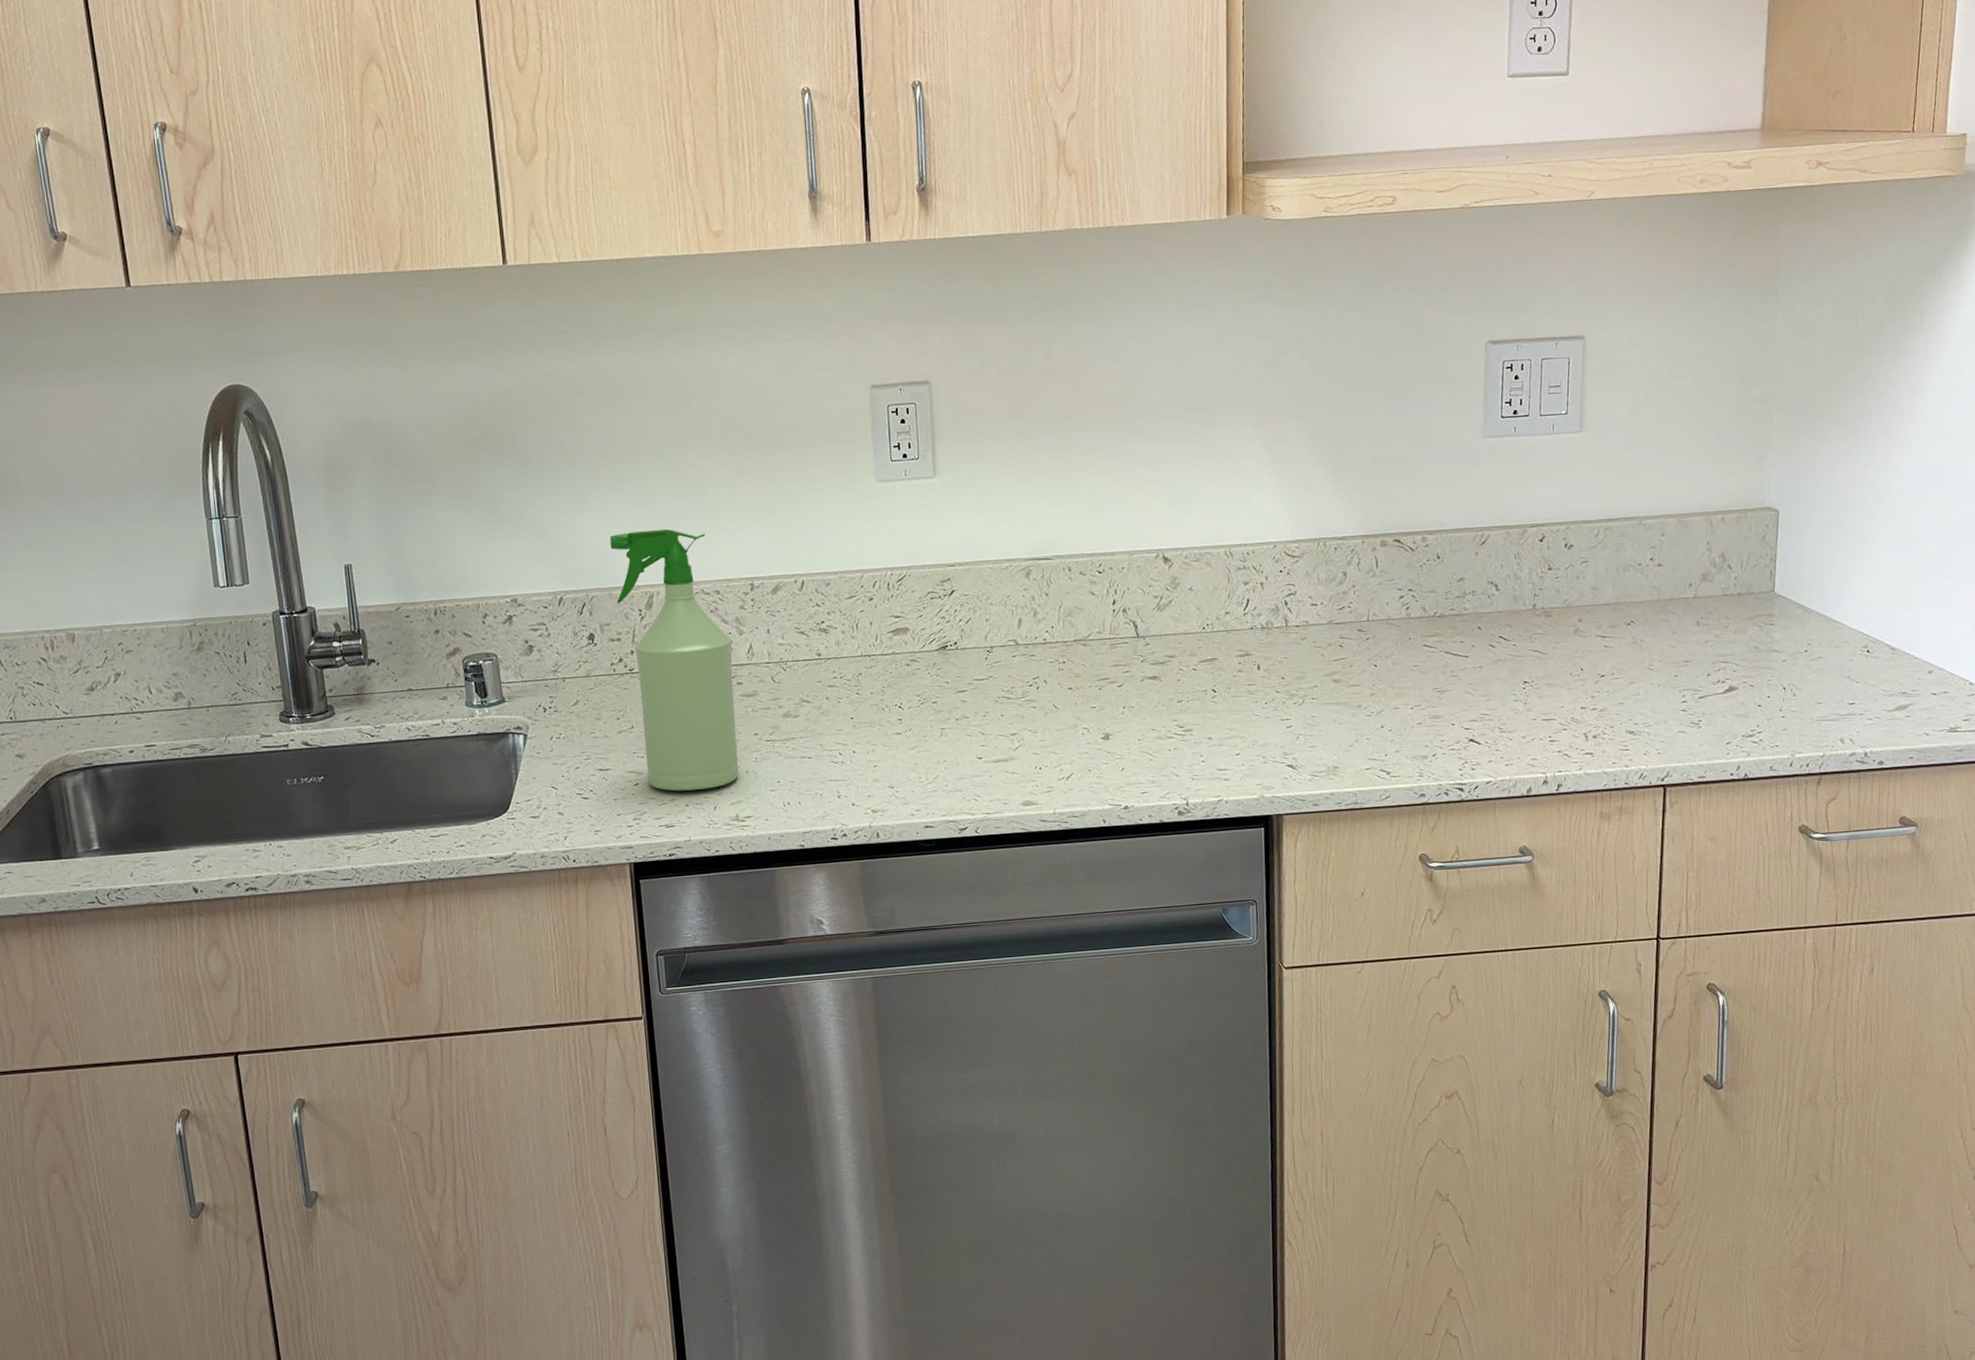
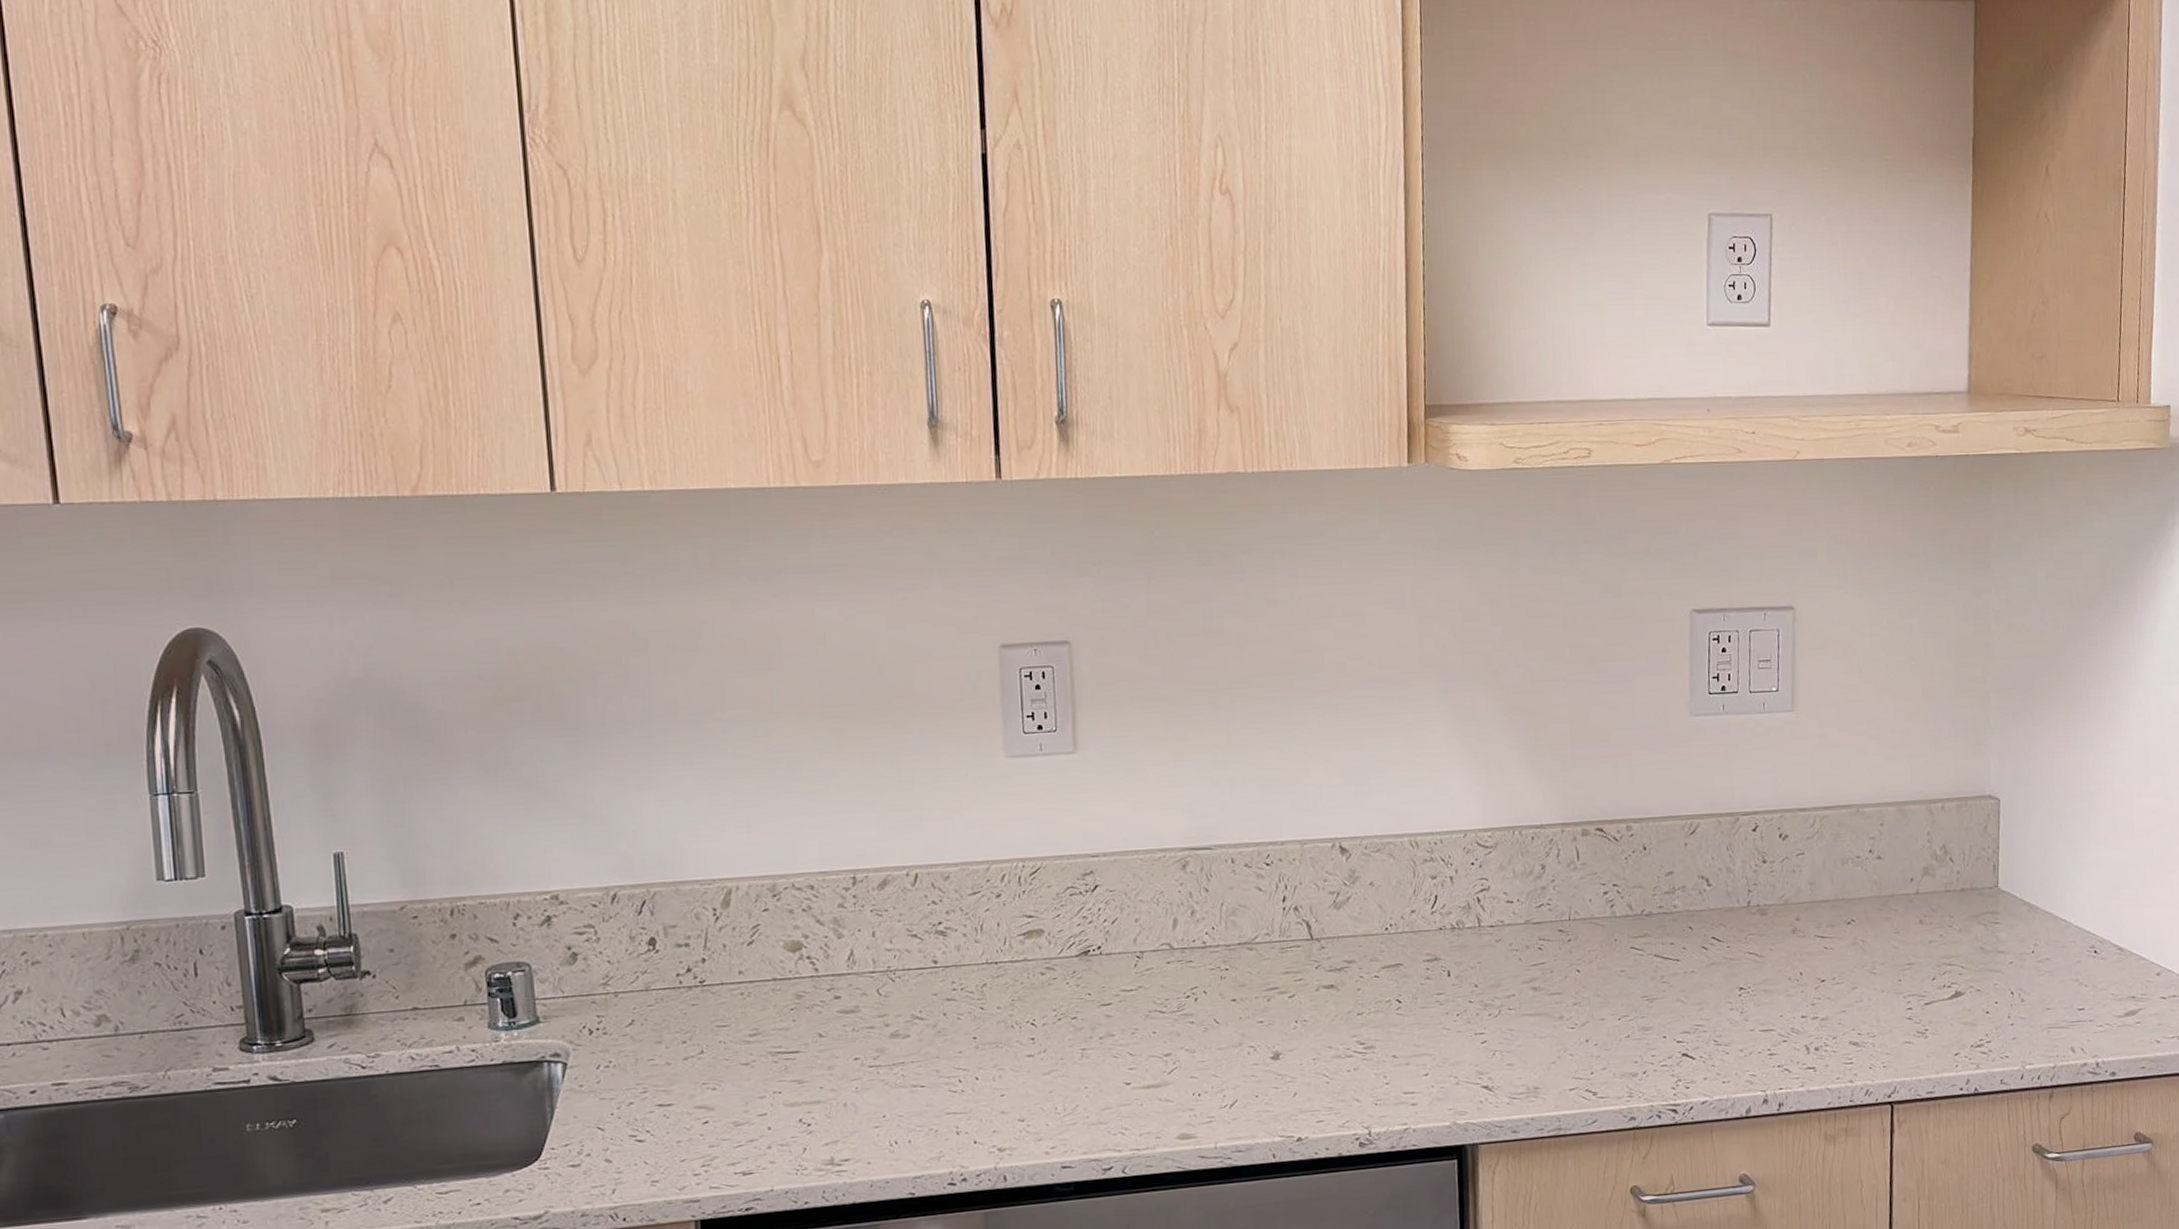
spray bottle: present [610,528,740,791] -> none [678,810,836,1130]

